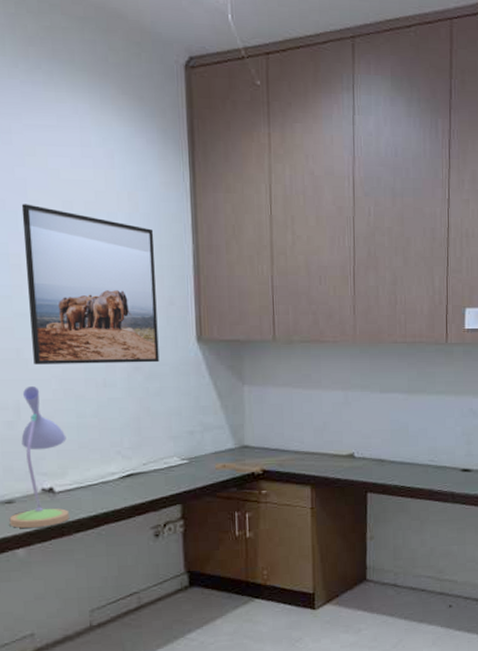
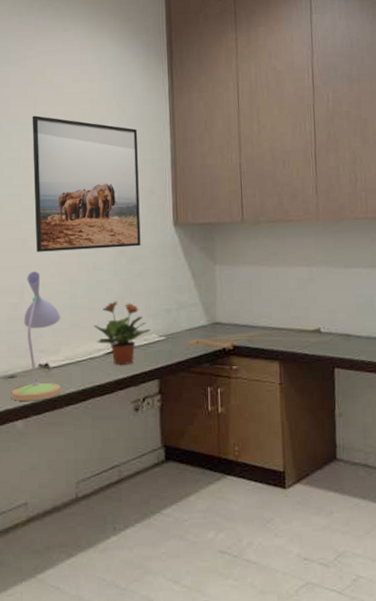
potted plant: none [105,421,172,490] -> present [93,301,151,366]

